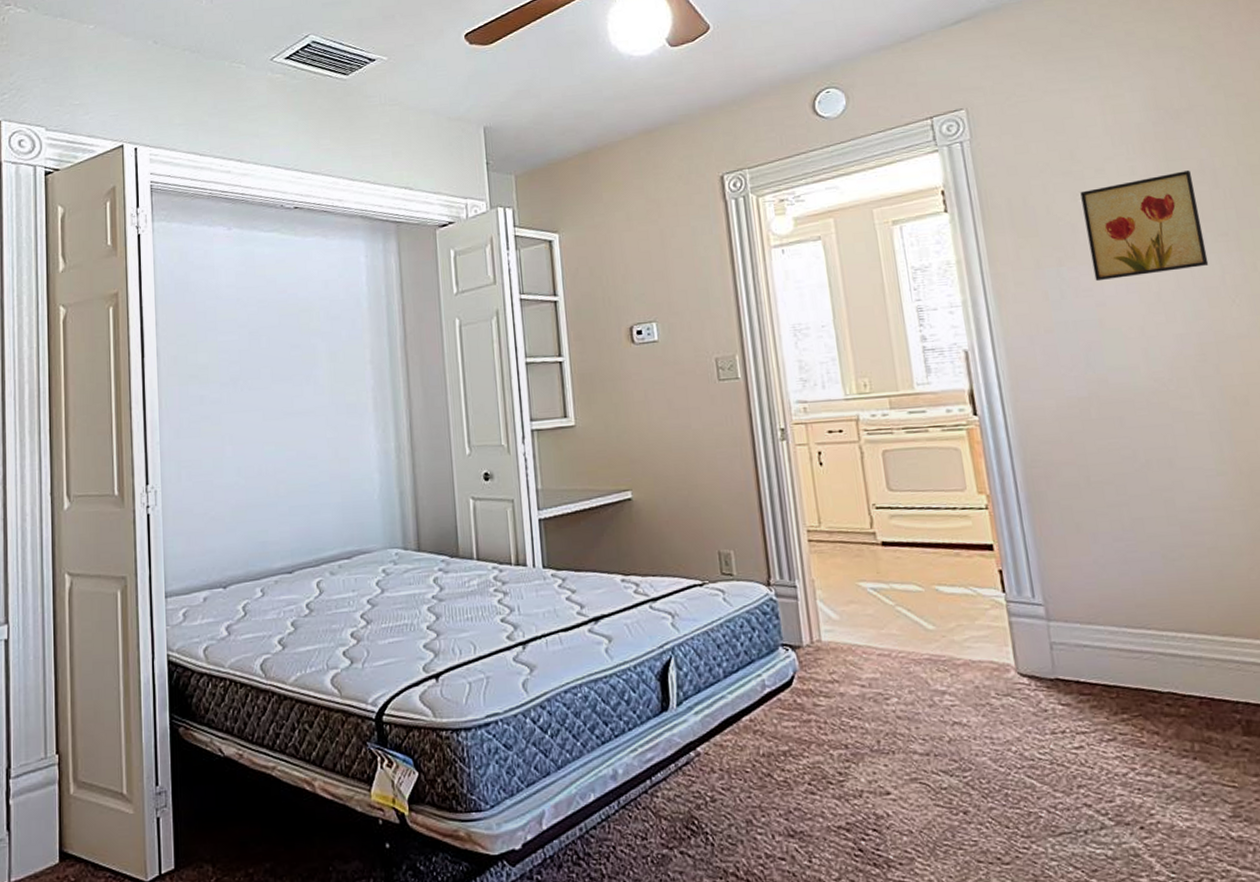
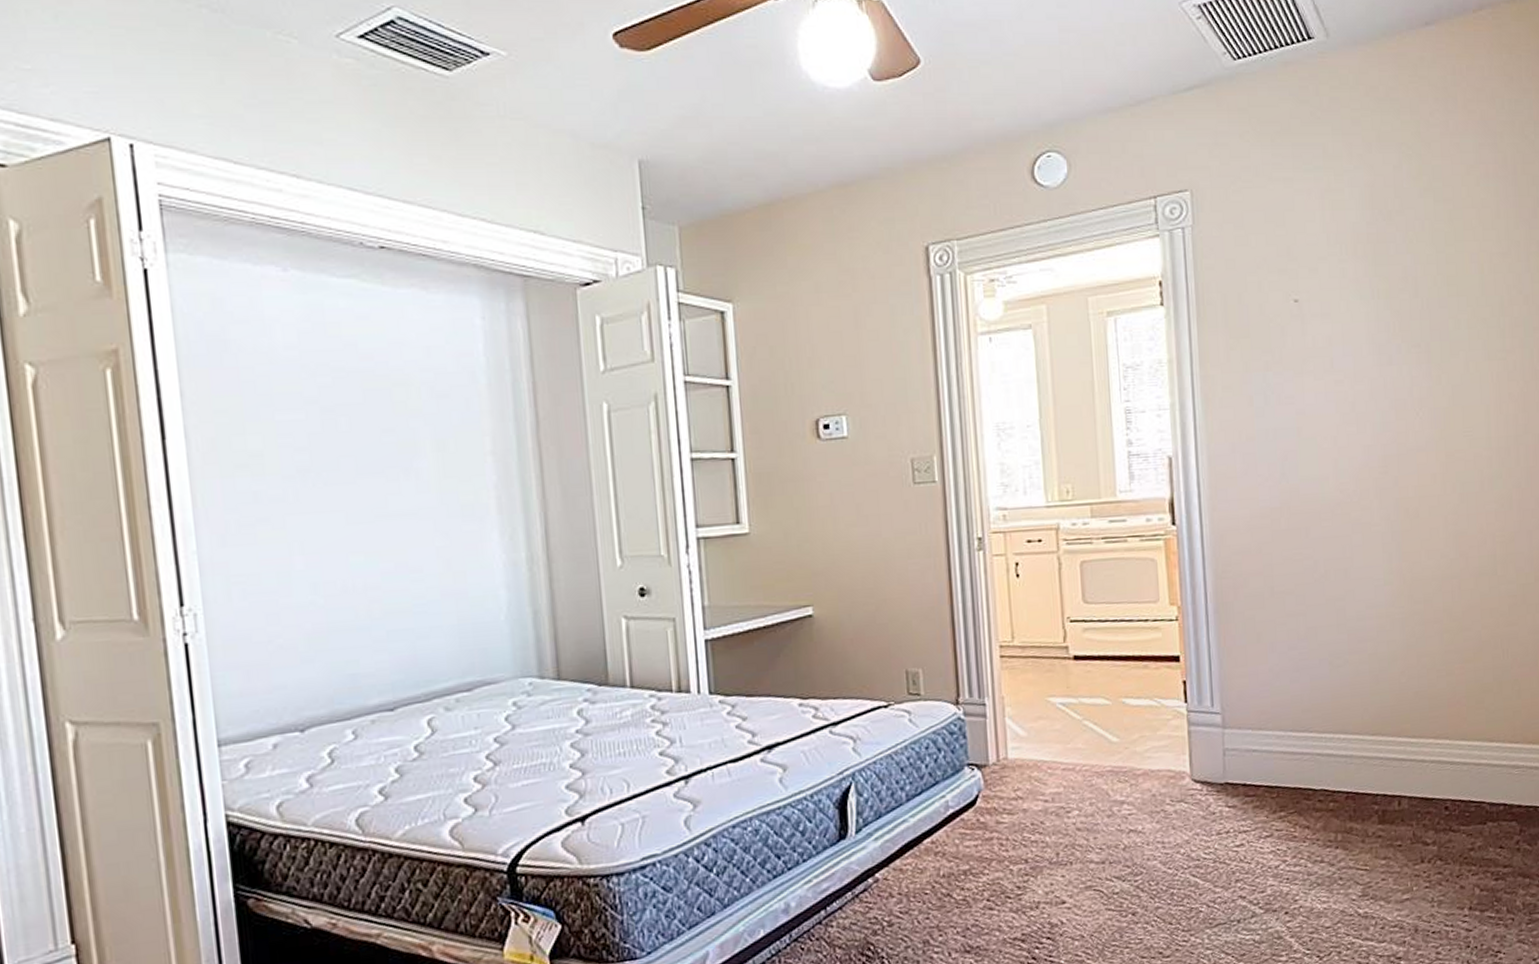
wall art: present [1080,170,1209,282] -> none [1293,277,1400,389]

